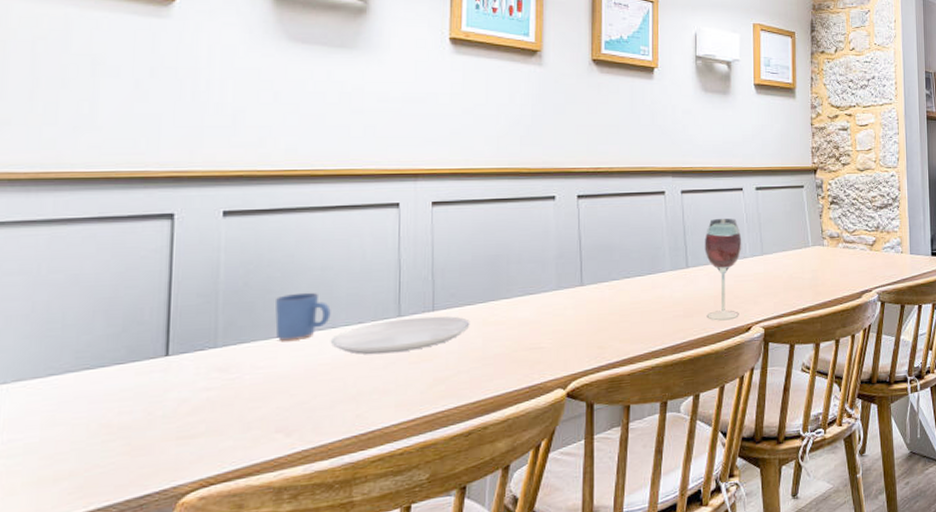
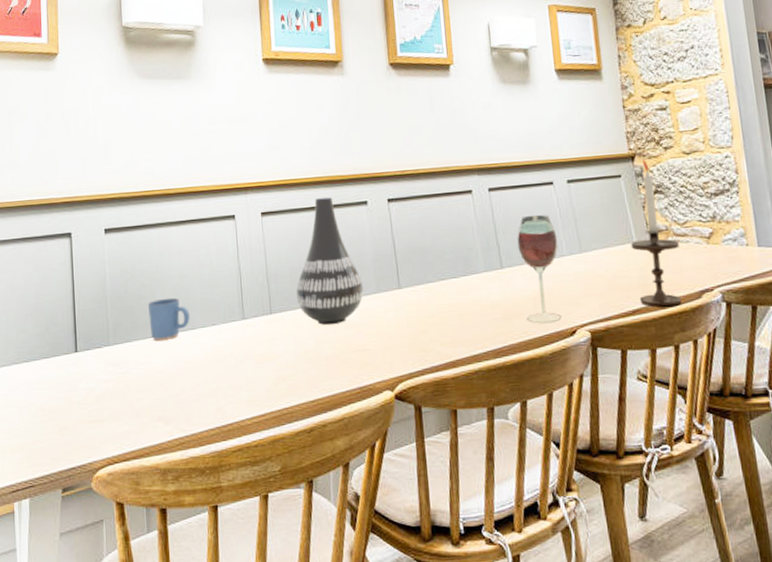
plate: present [330,316,470,355] -> none [191,319,303,354]
vase: none [465,189,543,322] -> present [295,196,364,325]
candlestick: none [806,172,847,306] -> present [630,158,682,308]

